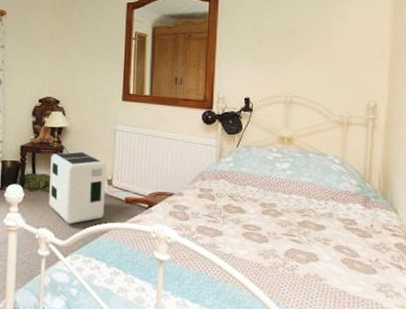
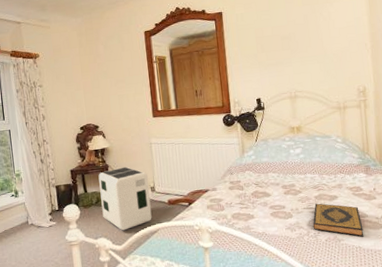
hardback book: none [291,231,352,280] -> present [312,203,364,237]

